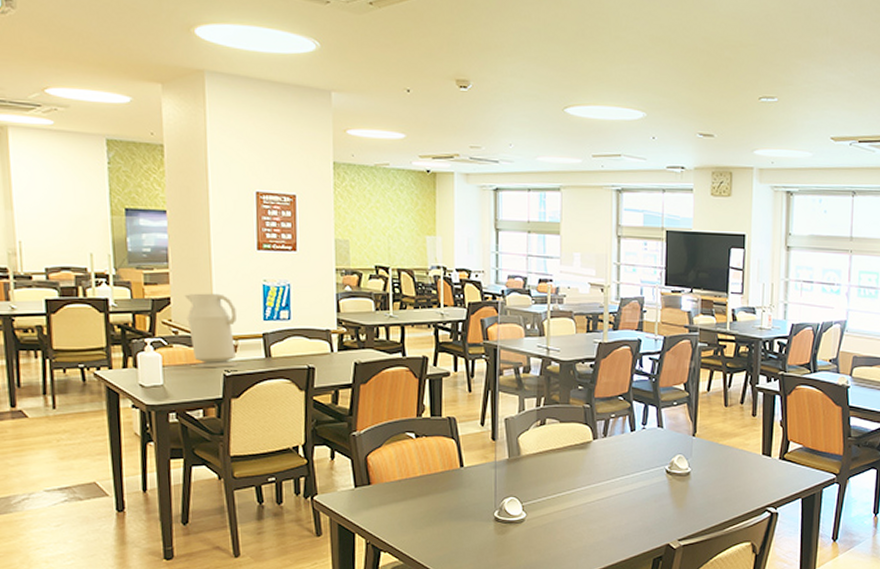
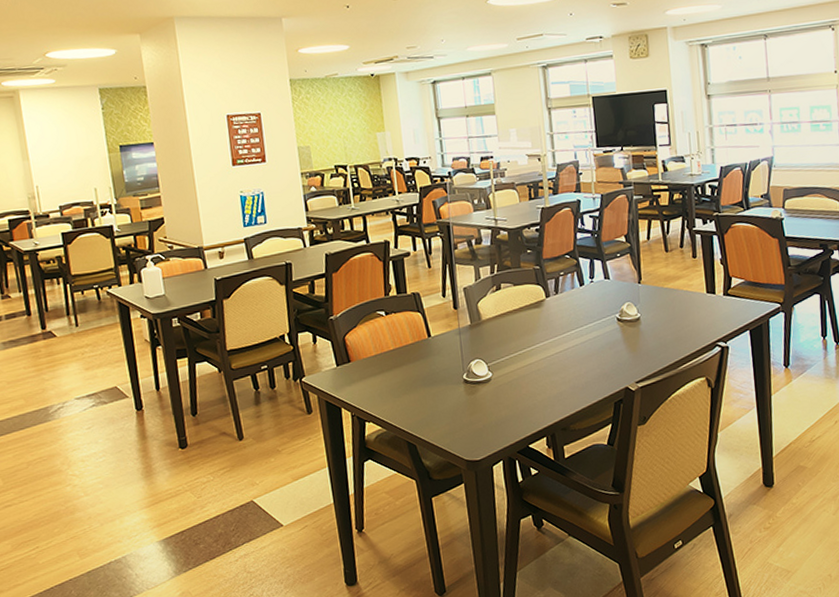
water jug: present [184,293,237,368] -> none [175,208,225,276]

